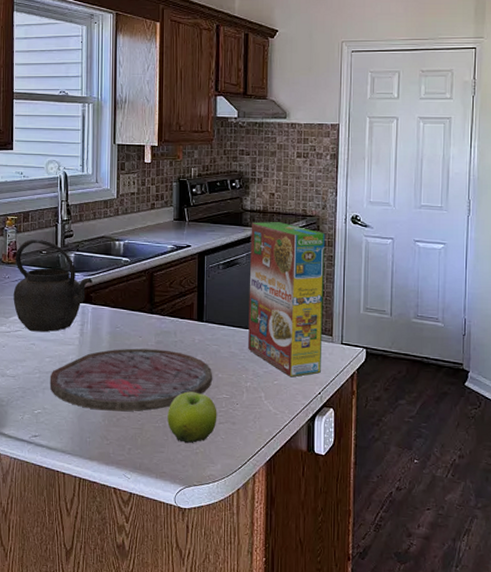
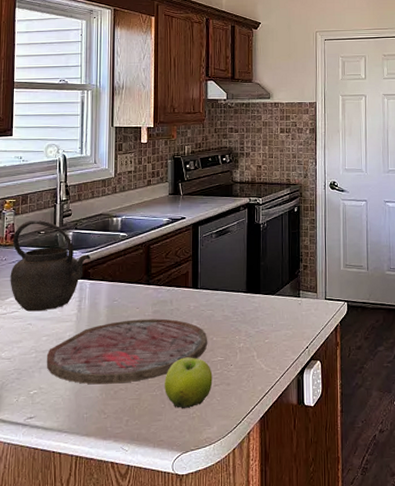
cereal box: present [248,222,325,378] -> none [240,191,308,335]

